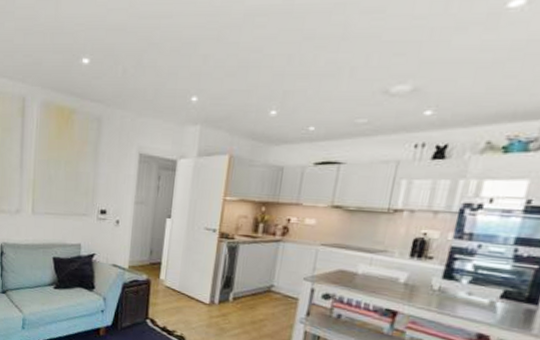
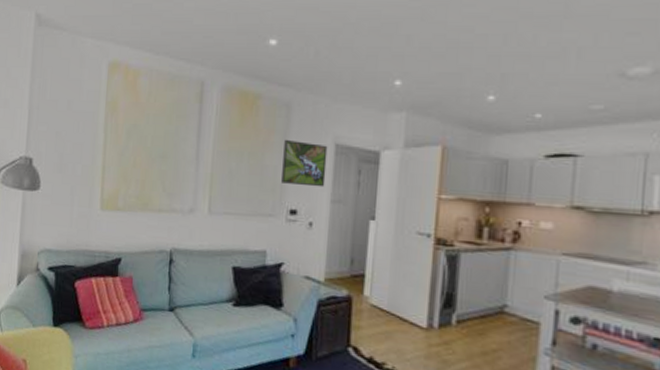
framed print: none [93,149,133,191] -> present [281,139,328,187]

